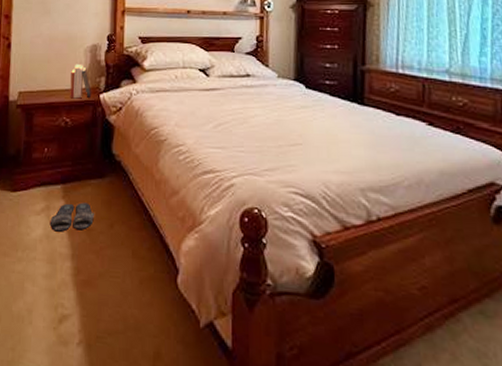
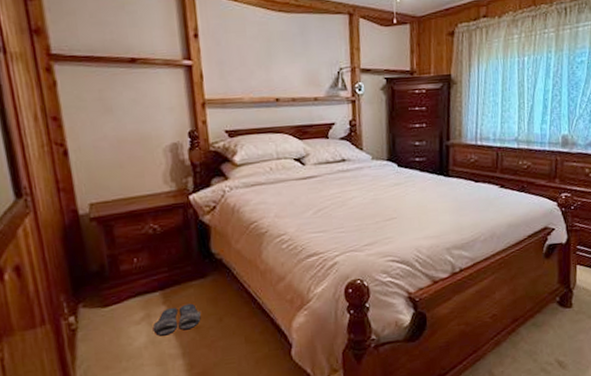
books: present [70,63,92,99] -> none [151,165,180,204]

